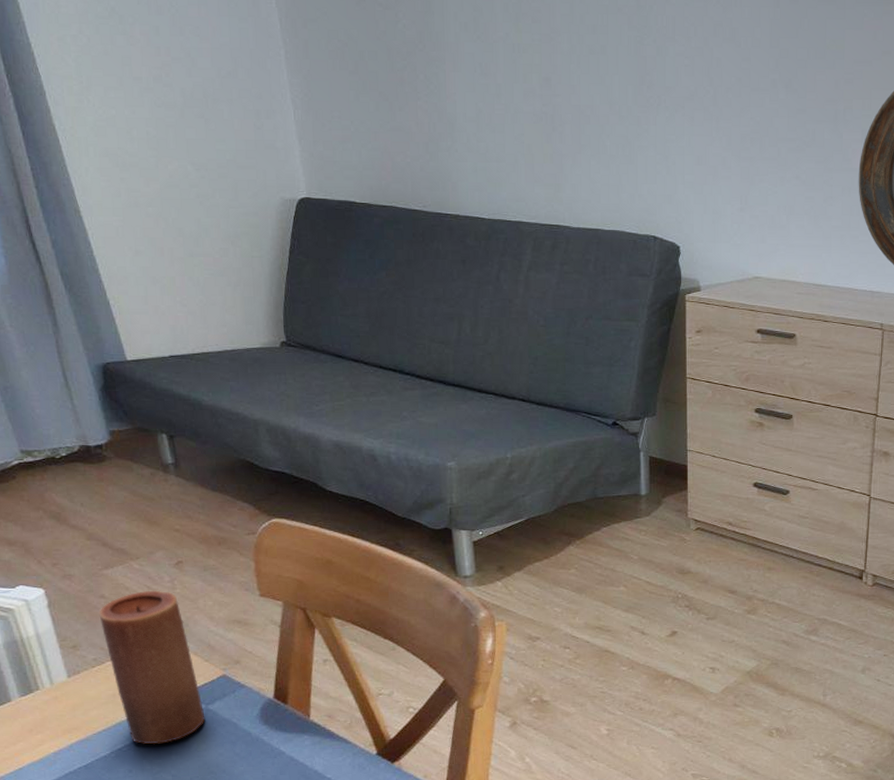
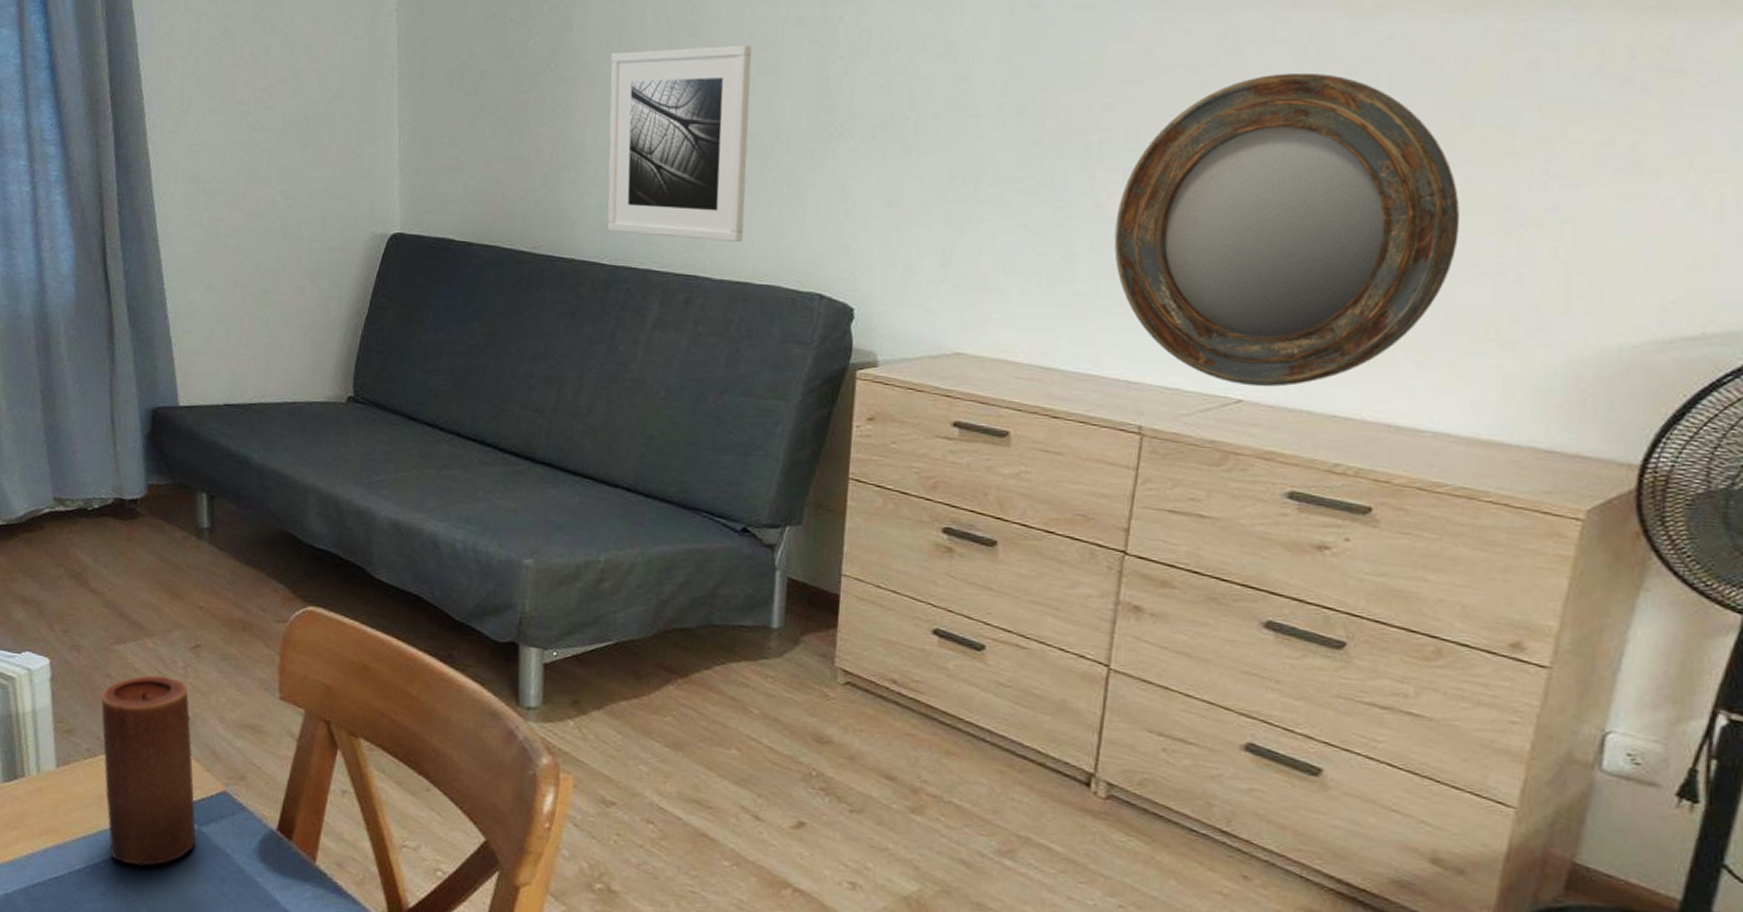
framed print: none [469,29,591,196] -> present [607,45,752,242]

